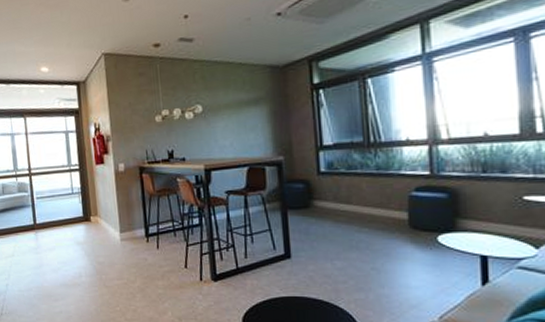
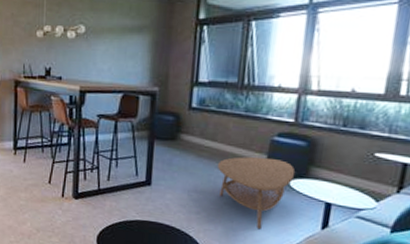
coffee table: none [358,214,442,293] -> present [218,156,296,230]

